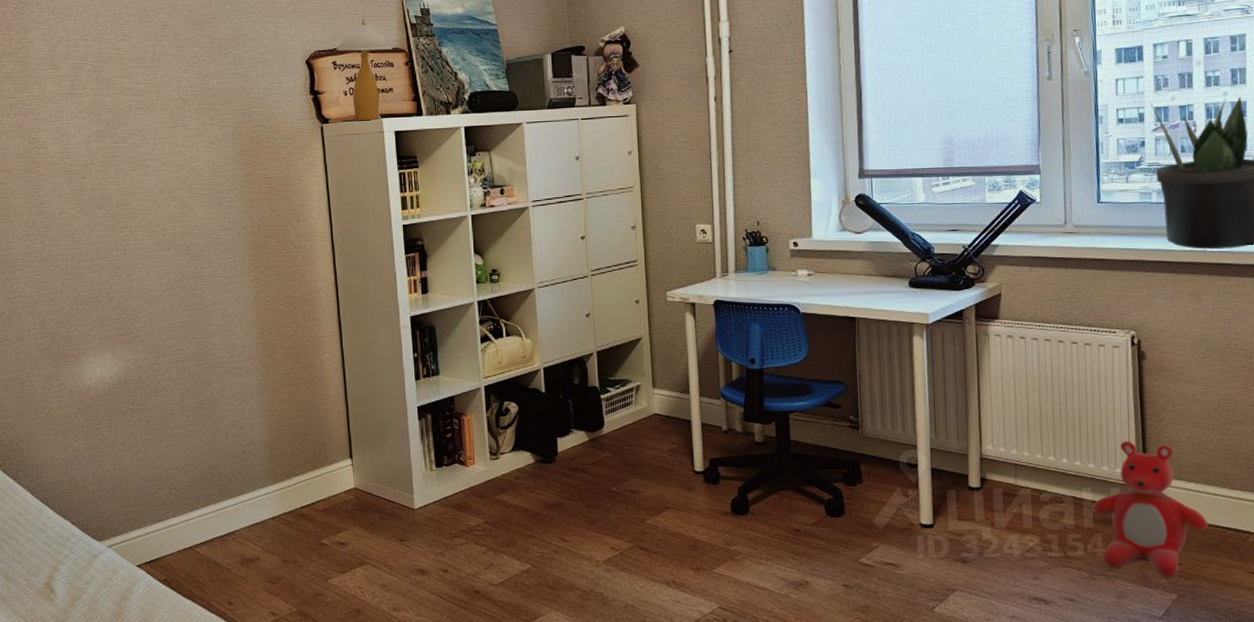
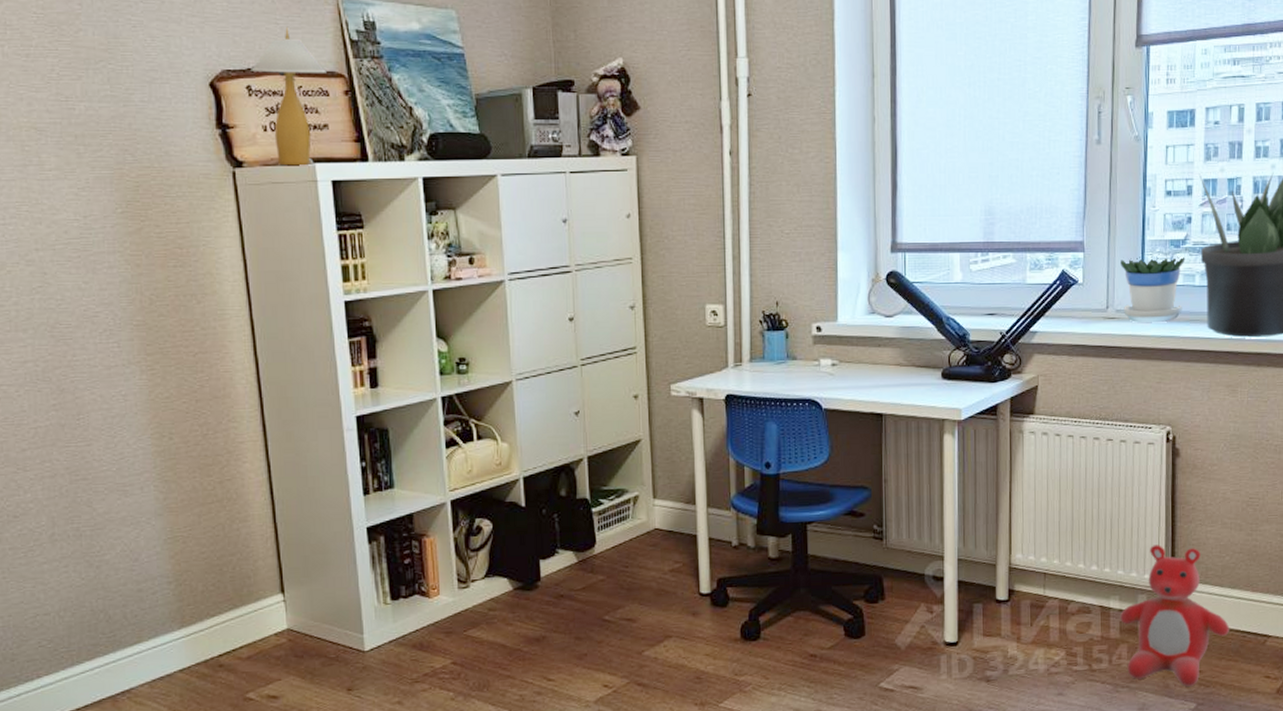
flowerpot: none [1076,175,1141,237] -> present [1121,255,1186,323]

